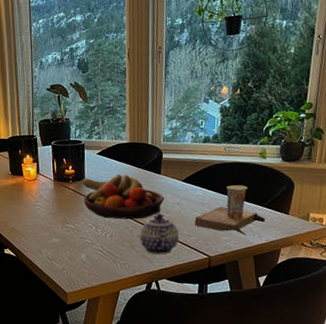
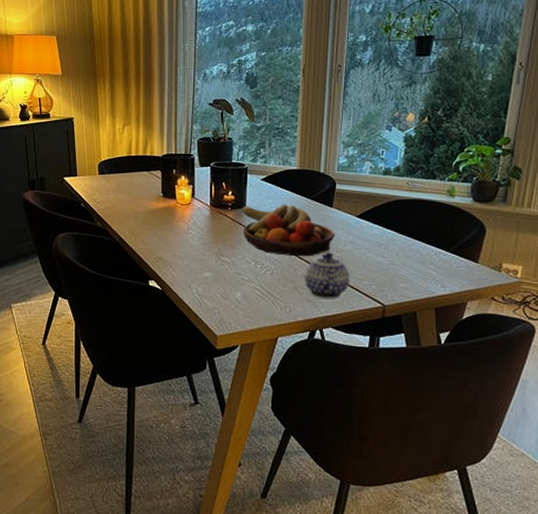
cup: present [195,185,265,236] -> none [369,225,450,284]

